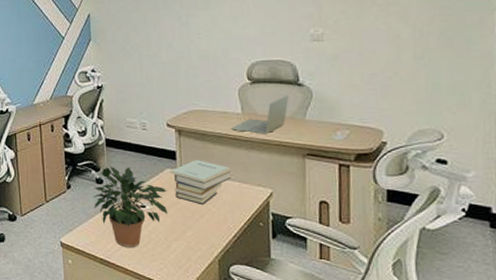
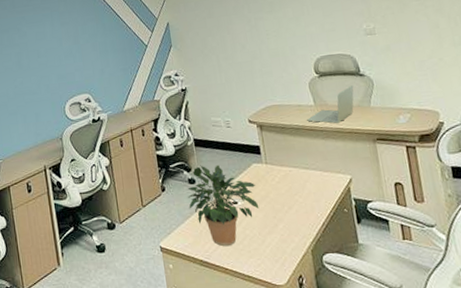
books: present [170,160,231,204] -> none [256,152,313,196]

